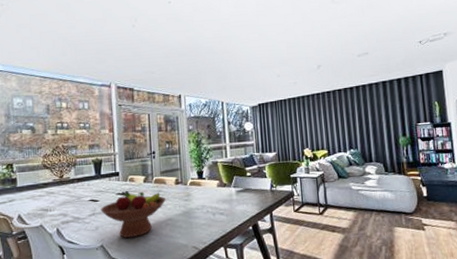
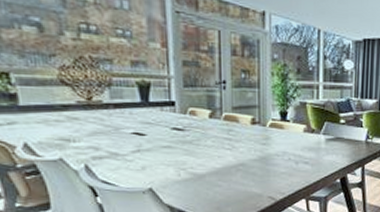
fruit bowl: present [100,190,165,238] -> none [148,125,237,182]

